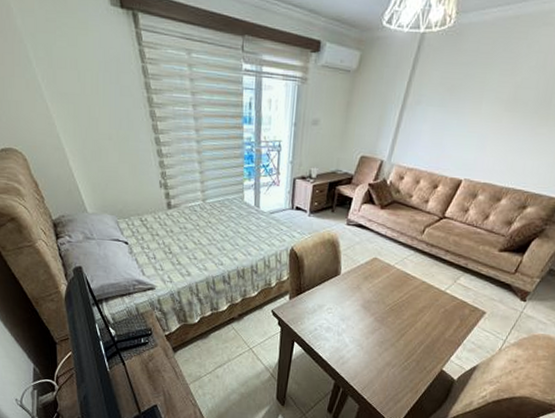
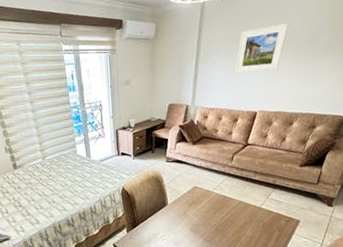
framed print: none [445,74,522,133] -> present [234,22,289,74]

